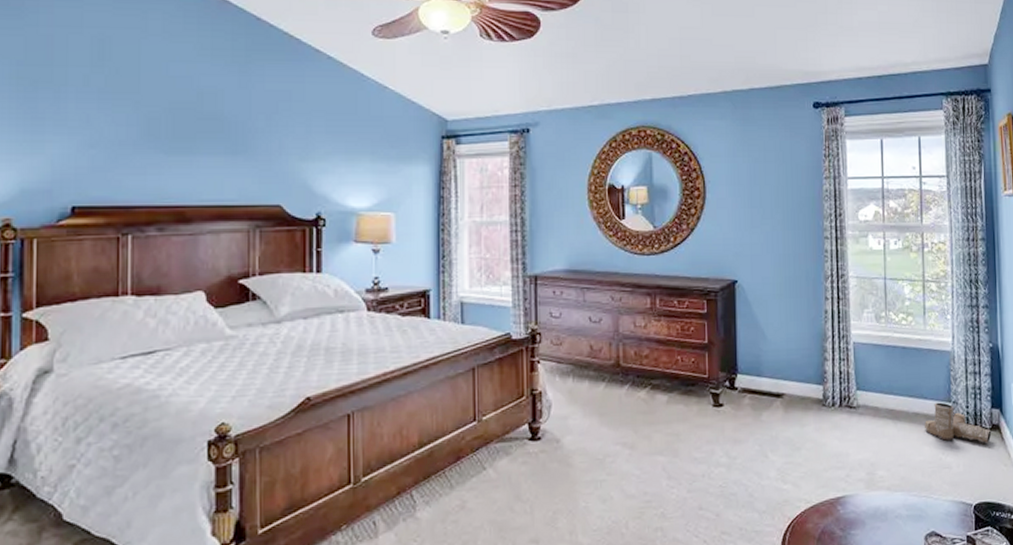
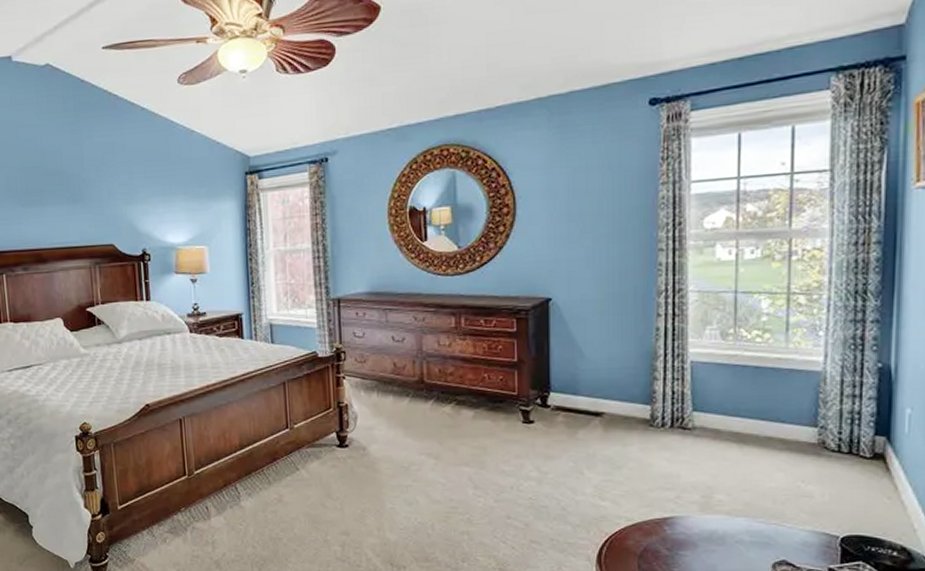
boots: present [925,402,992,443] -> none [780,426,872,473]

